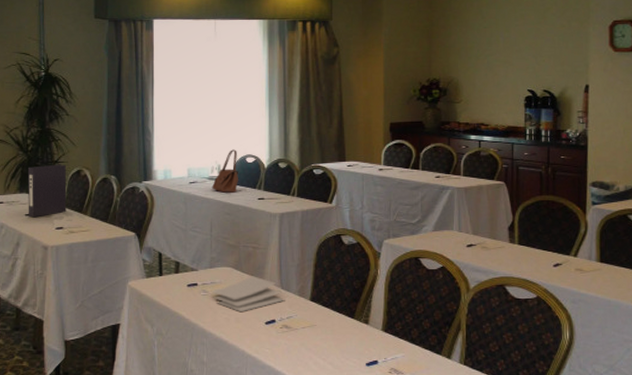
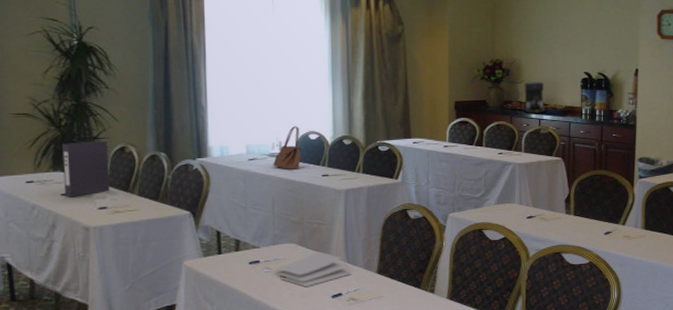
coffee maker: none [463,101,486,136] -> present [524,81,546,114]

